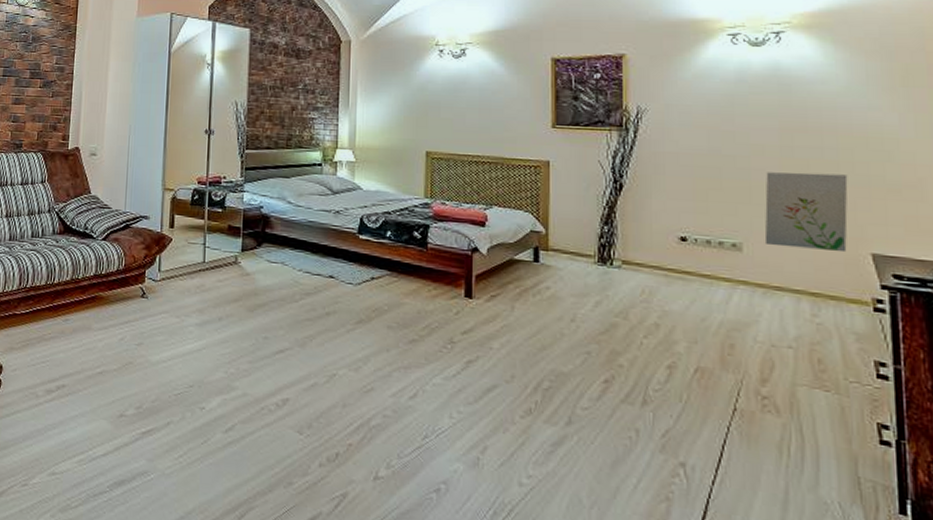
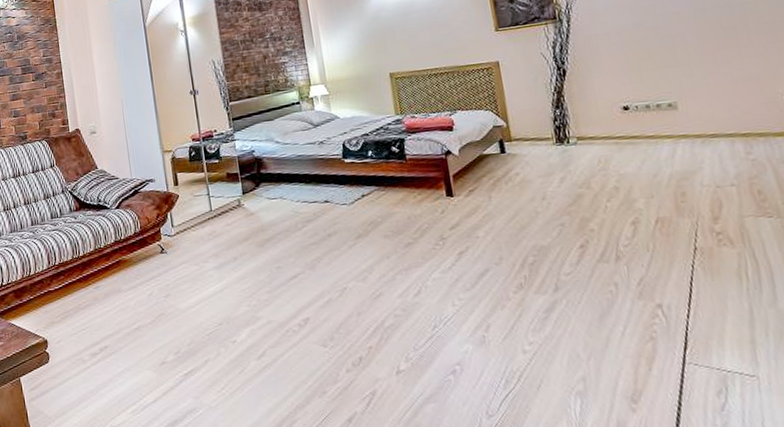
wall art: present [764,172,848,253] -> none [686,25,766,100]

